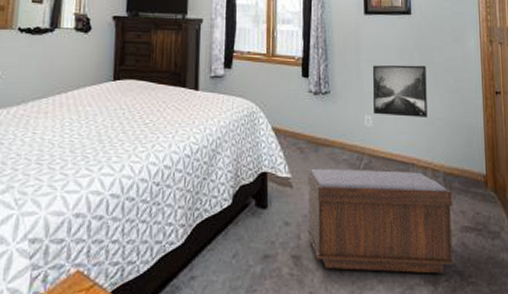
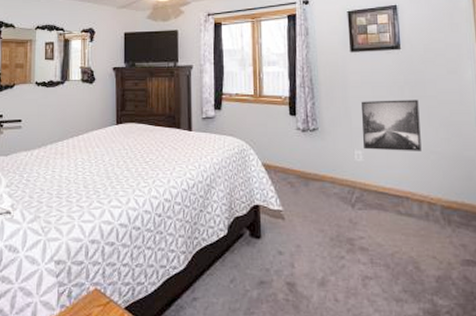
bench: present [307,168,455,274] -> none [299,201,456,306]

